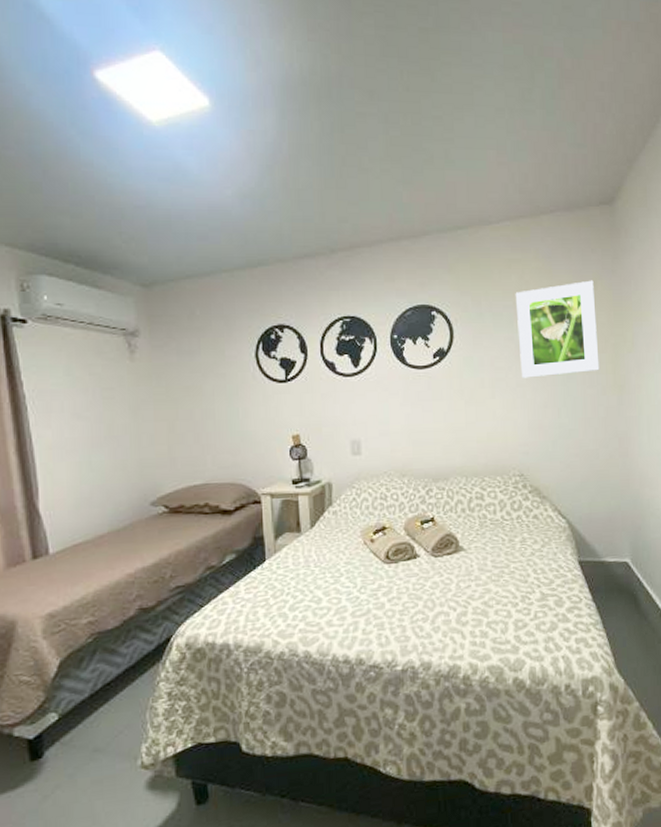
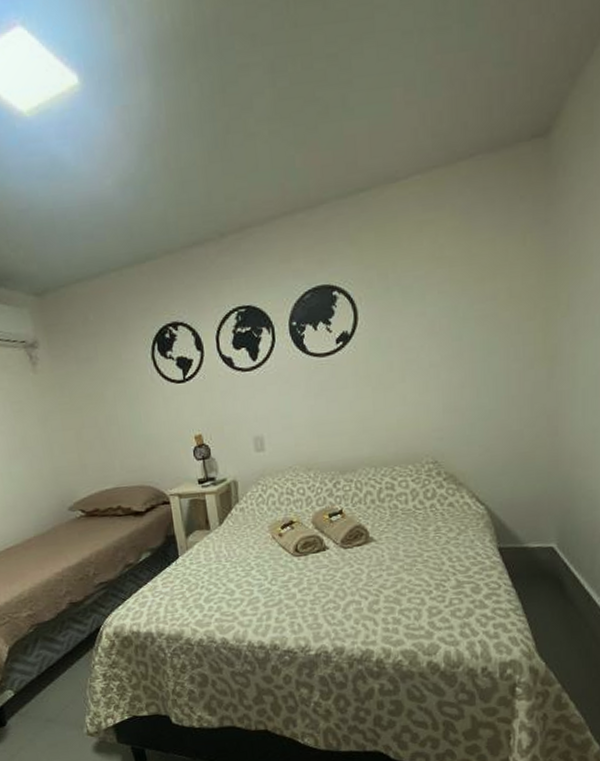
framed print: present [515,280,600,378] -> none [427,235,527,357]

